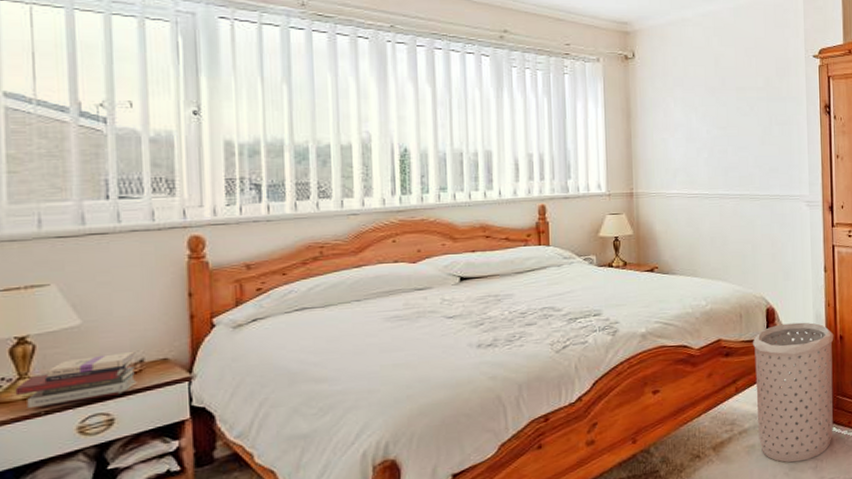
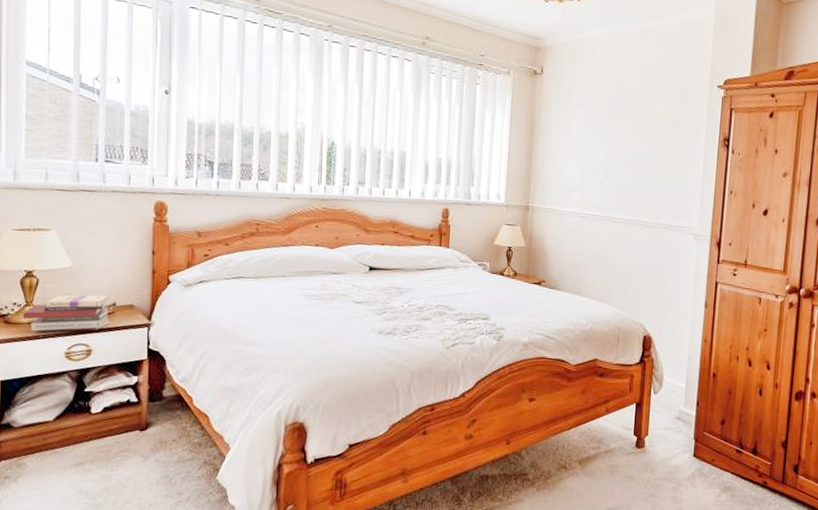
laundry basket: present [752,322,834,463] -> none [623,353,707,490]

